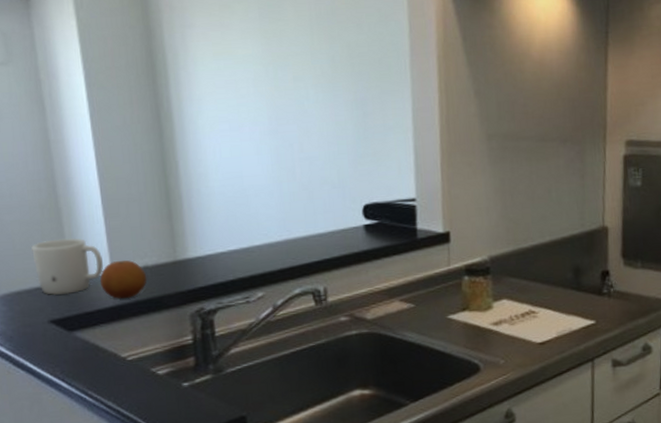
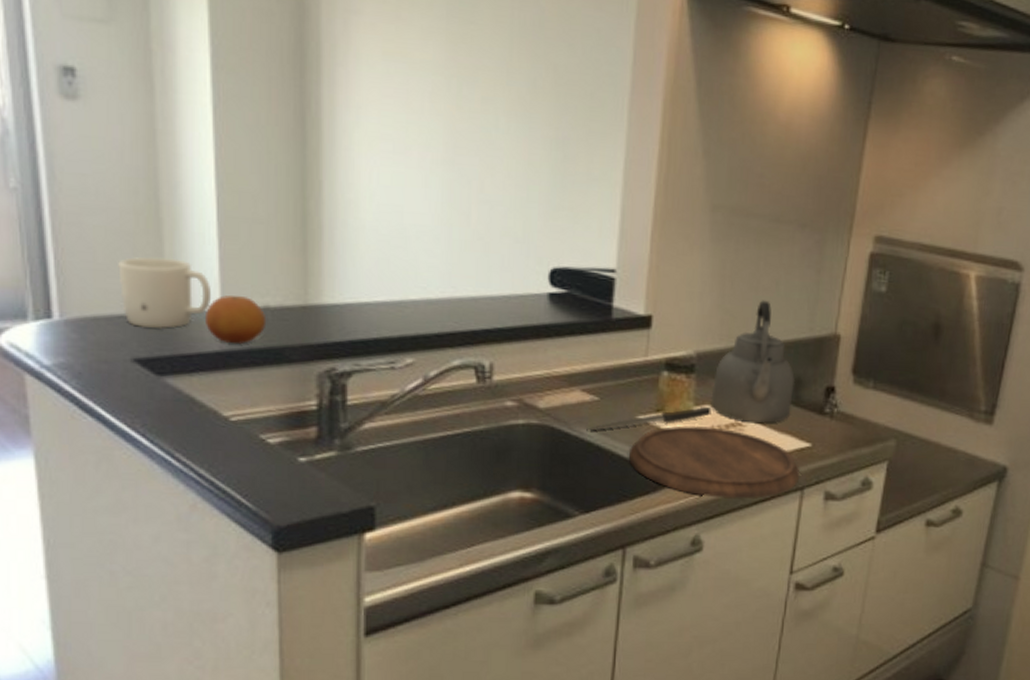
kitchen knife: none [408,301,508,333] -> present [586,407,712,431]
cutting board: none [444,317,589,376] -> present [628,425,800,499]
kettle: none [506,206,575,310] -> present [710,300,796,424]

